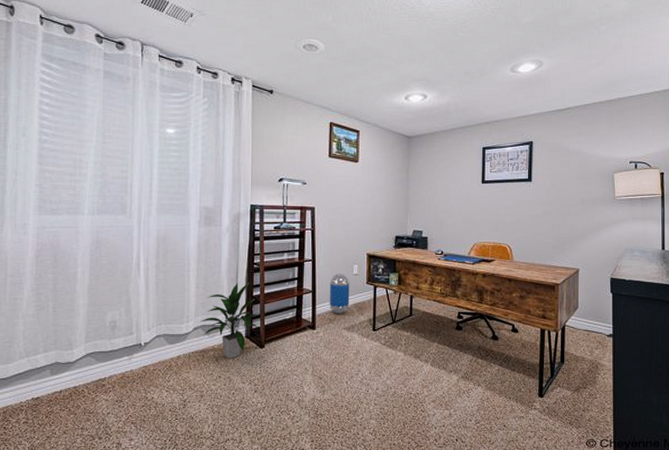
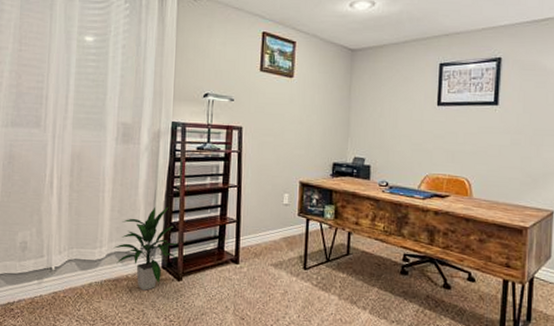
trash can: present [329,273,350,314] -> none [255,202,279,248]

